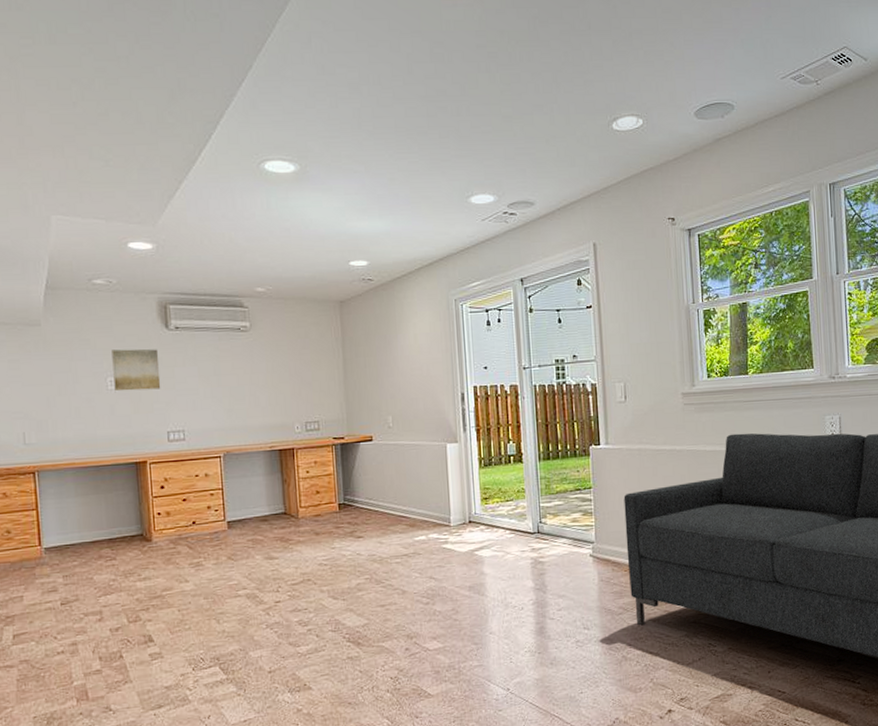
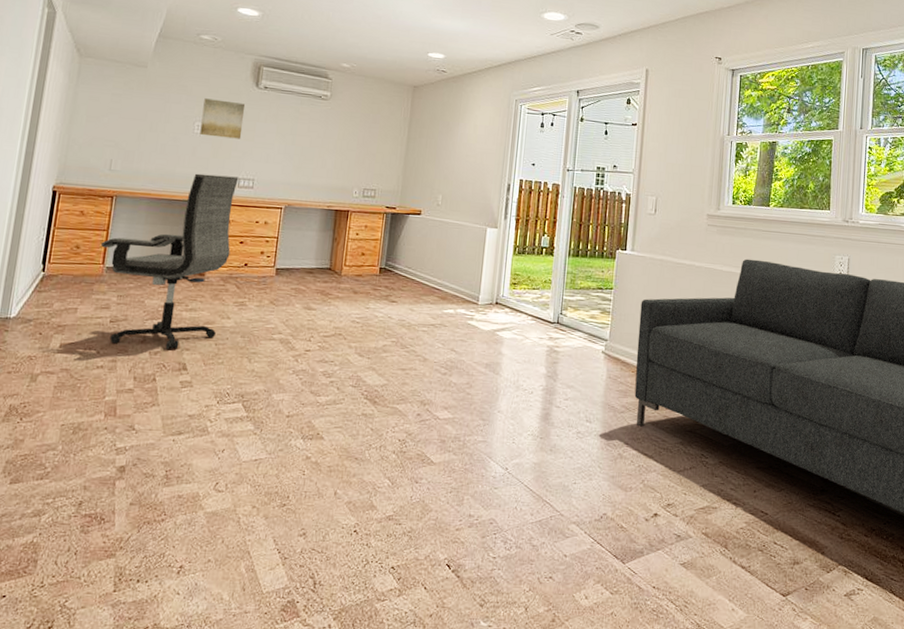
office chair: none [33,430,176,627] -> present [101,173,239,350]

